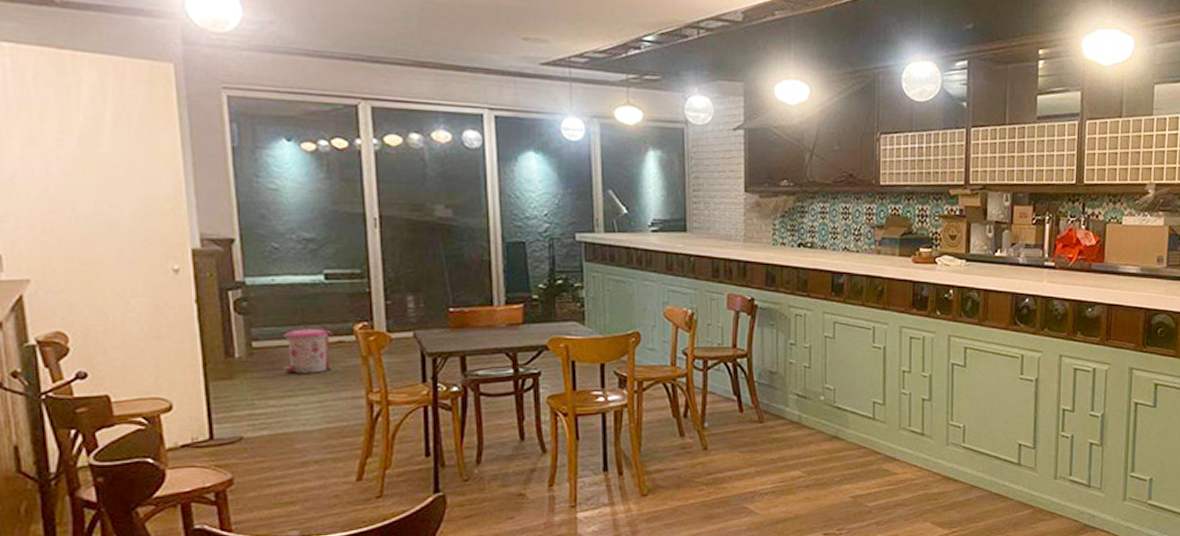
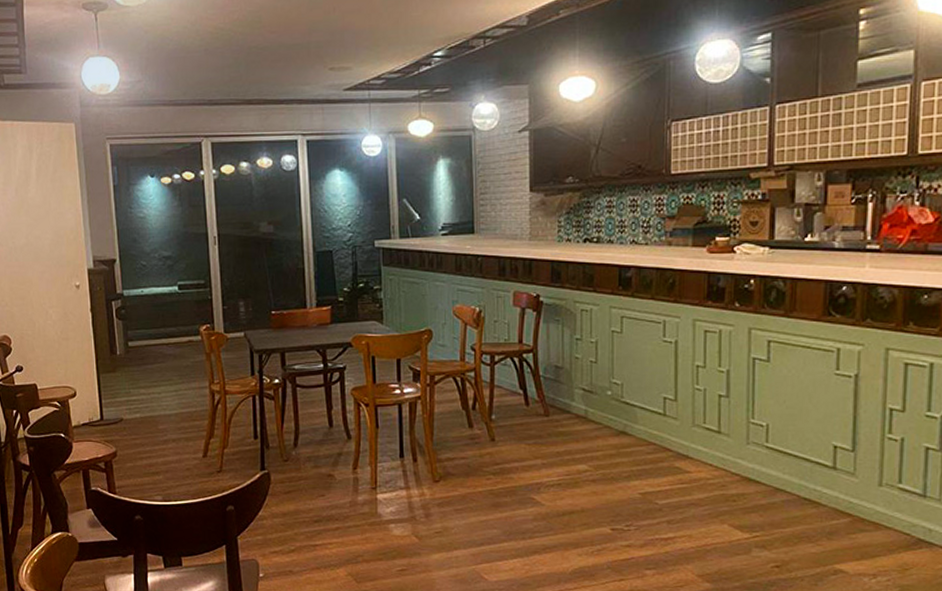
trash can: present [283,329,334,373] -> none [150,331,185,368]

